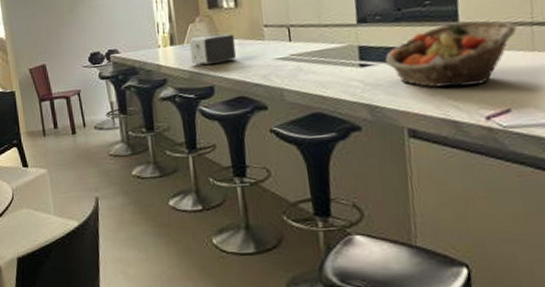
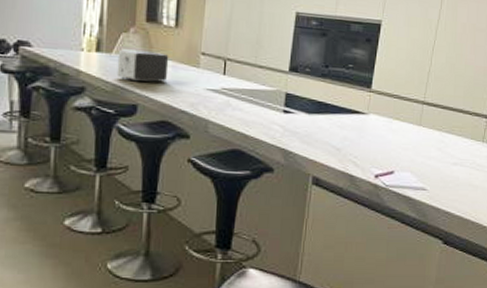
fruit basket: present [384,20,517,88] -> none [306,89,413,147]

